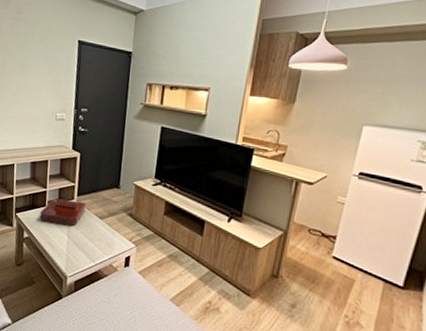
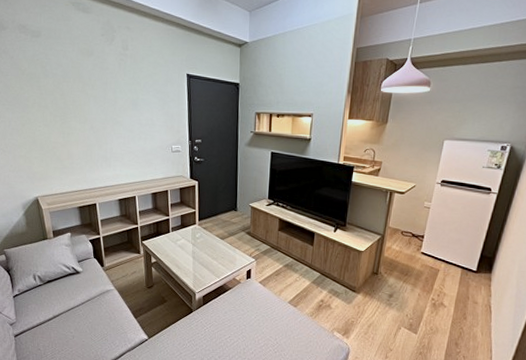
decorative tray: present [39,198,86,227] -> none [165,225,208,249]

